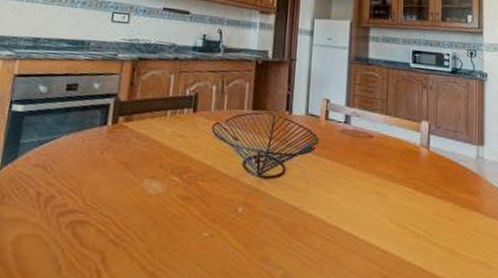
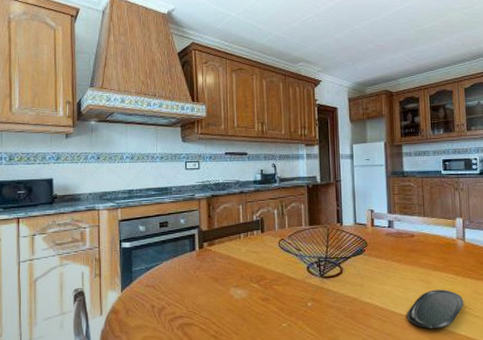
oval tray: none [355,205,422,256] -> present [407,289,464,329]

